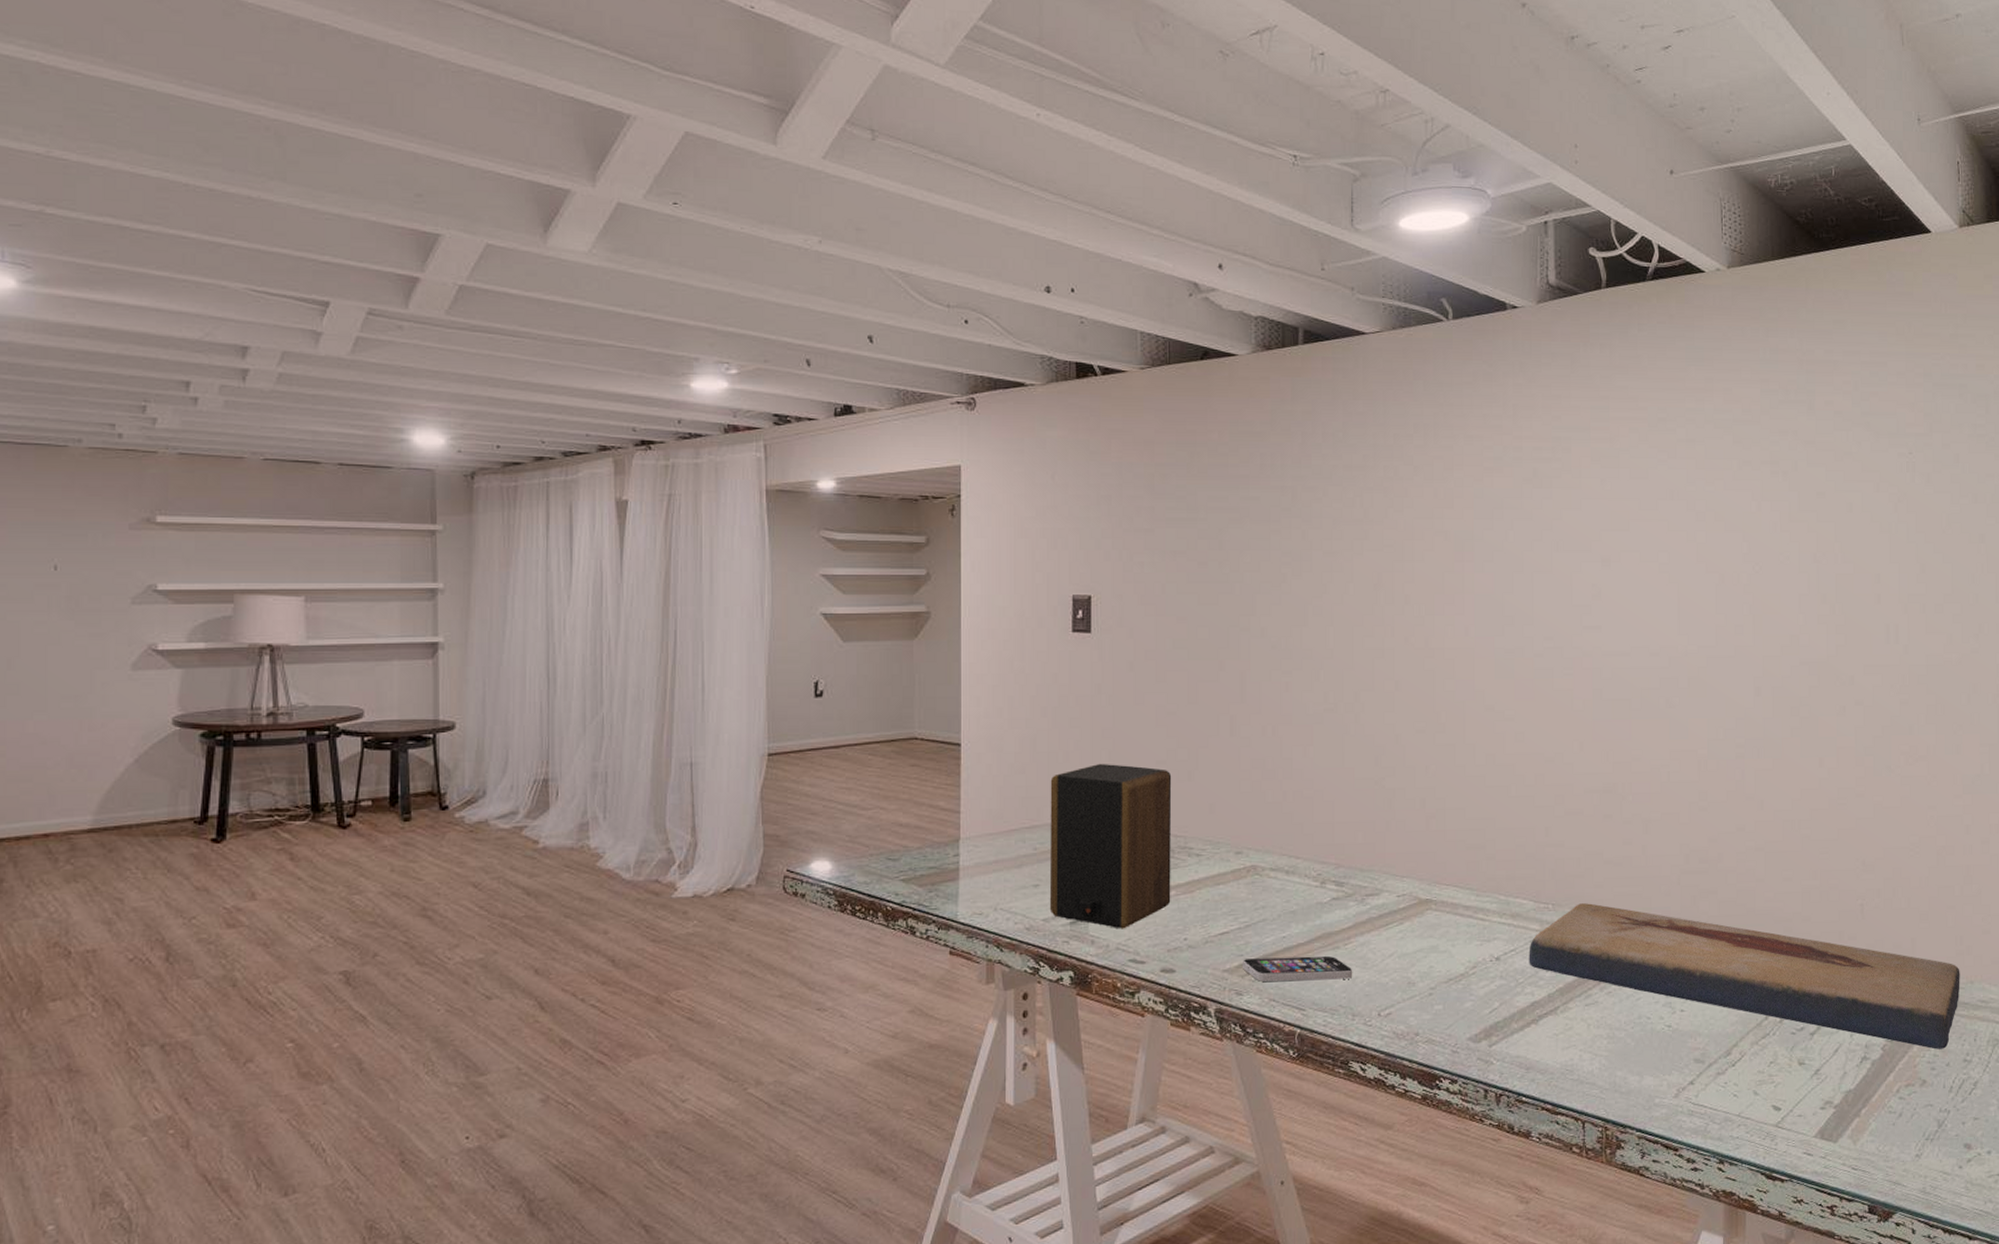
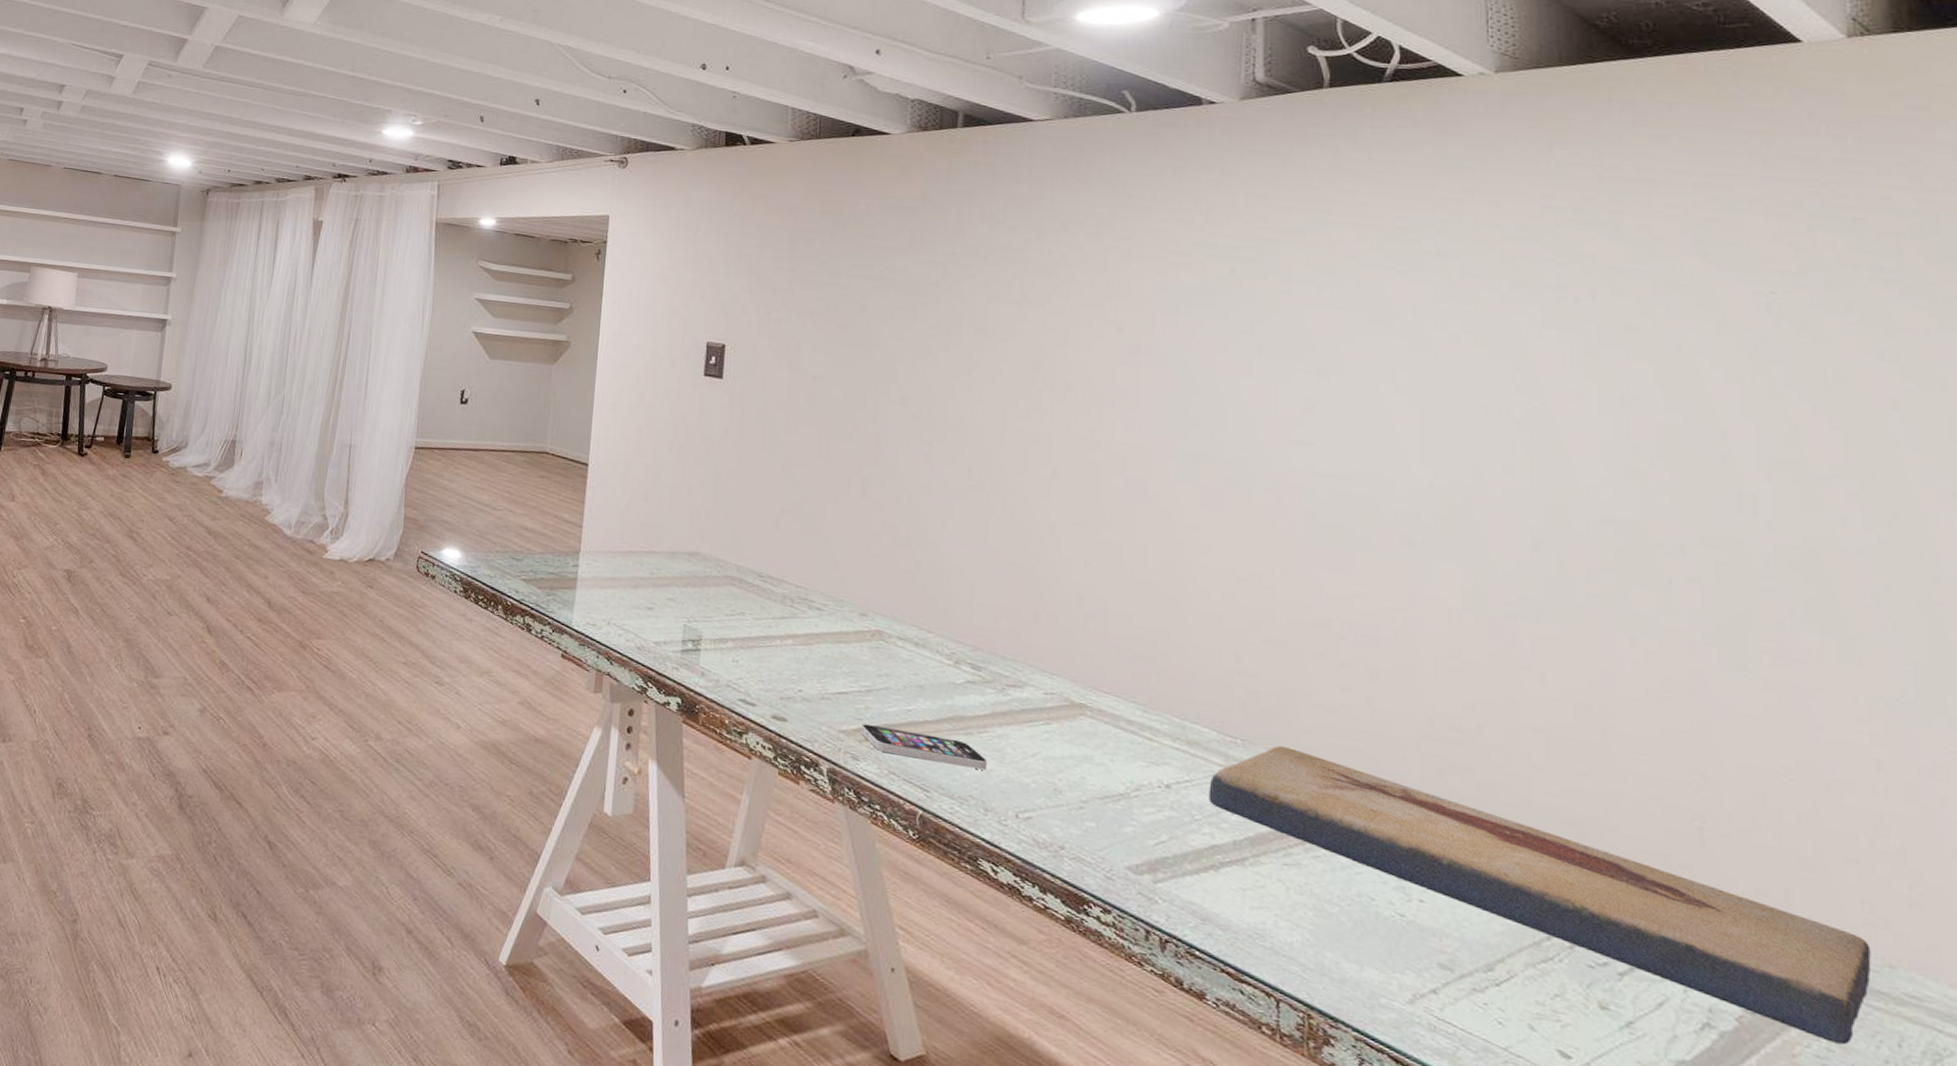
speaker: present [1049,763,1172,929] -> none [661,502,796,668]

